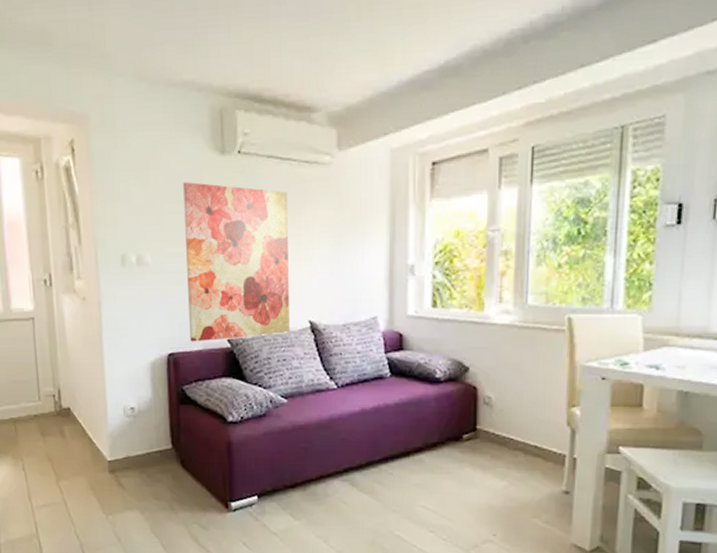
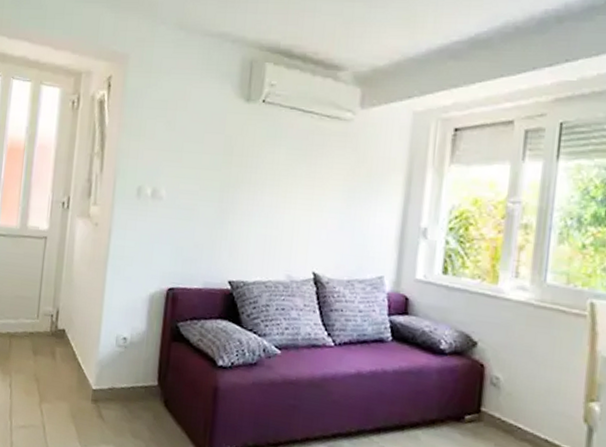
wall art: present [183,182,290,342] -> none [192,124,306,283]

